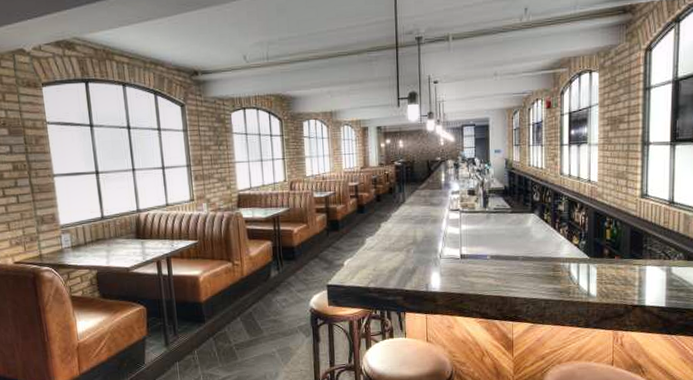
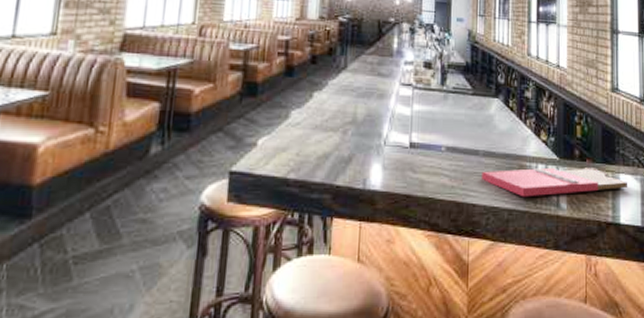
cutting board: none [522,263,653,290] -> present [482,167,627,197]

